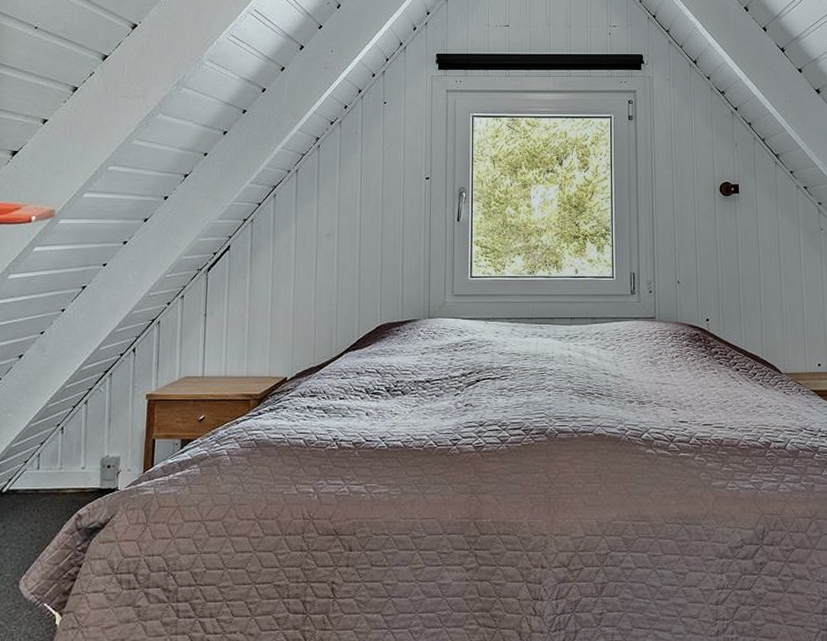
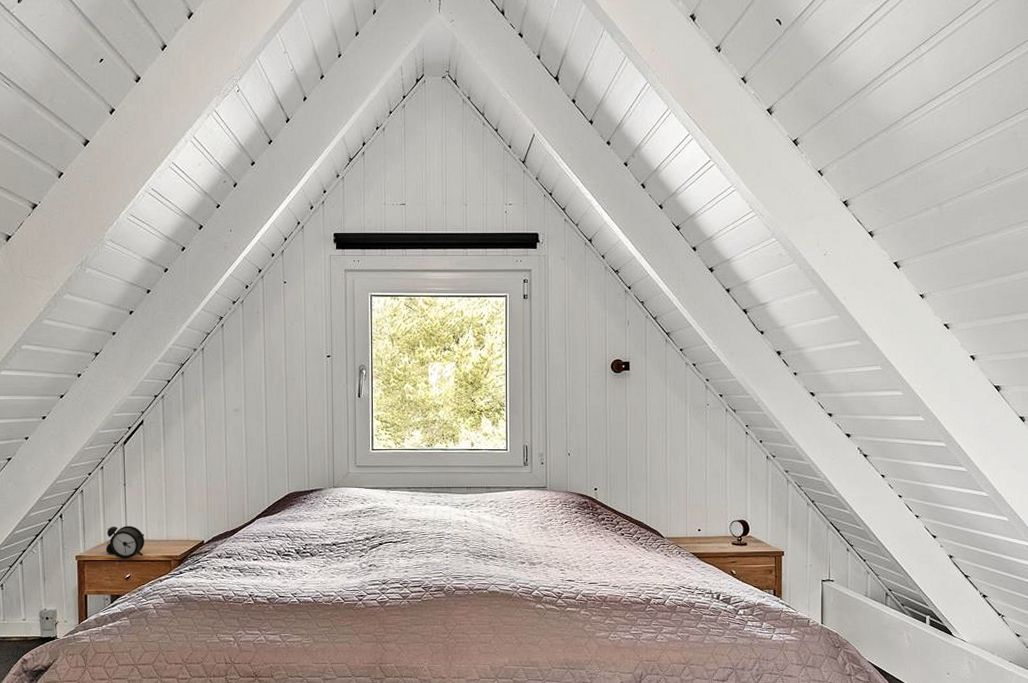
alarm clock: none [179,361,224,398] -> present [106,526,145,559]

